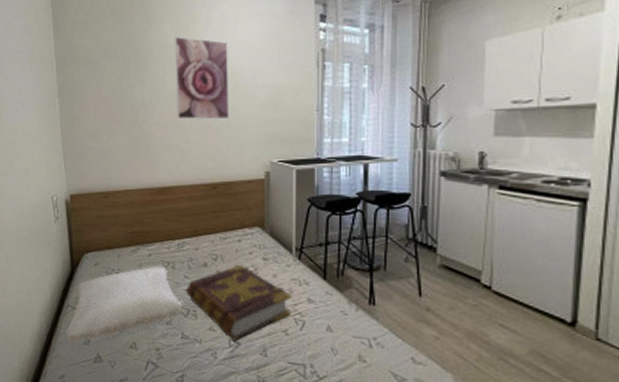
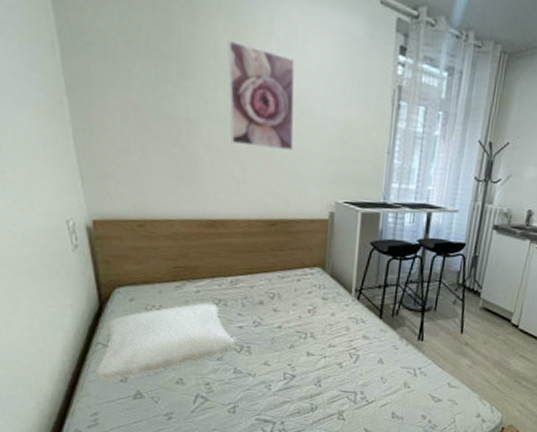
book: present [186,264,291,342] -> none [240,303,348,375]

